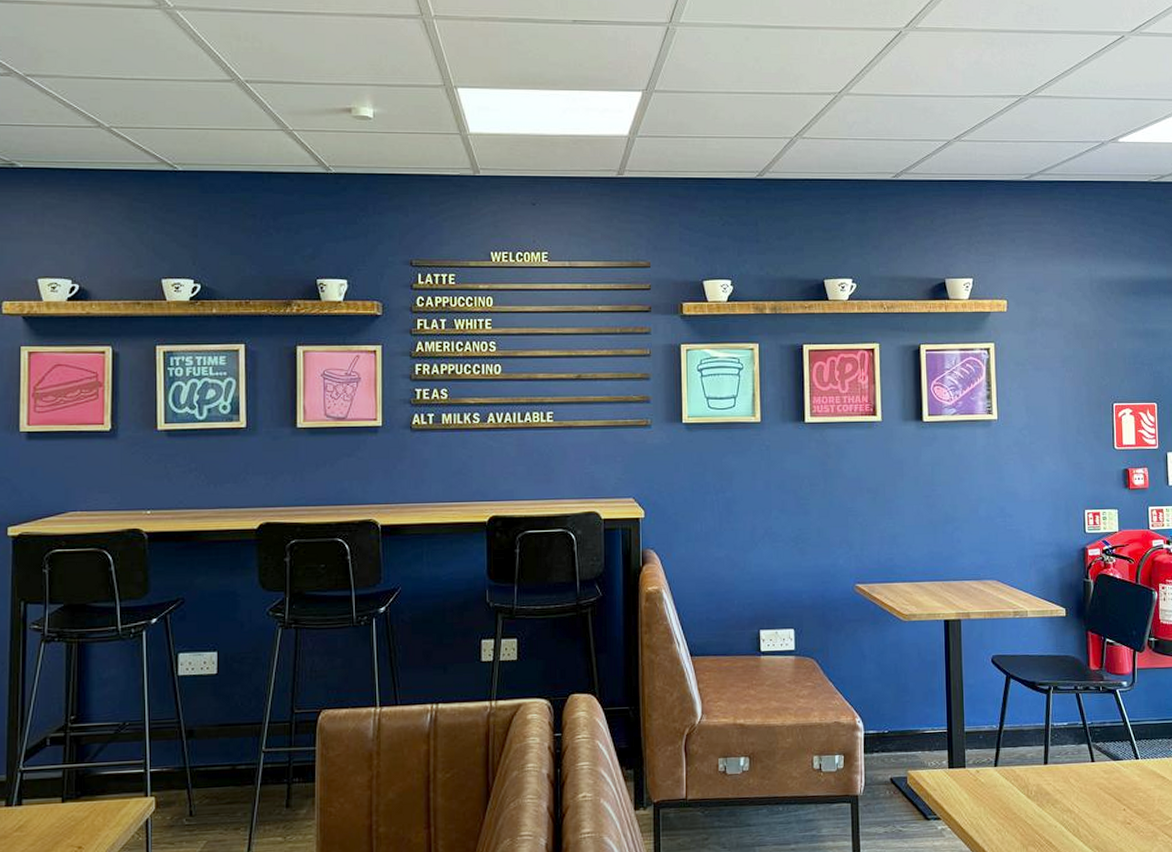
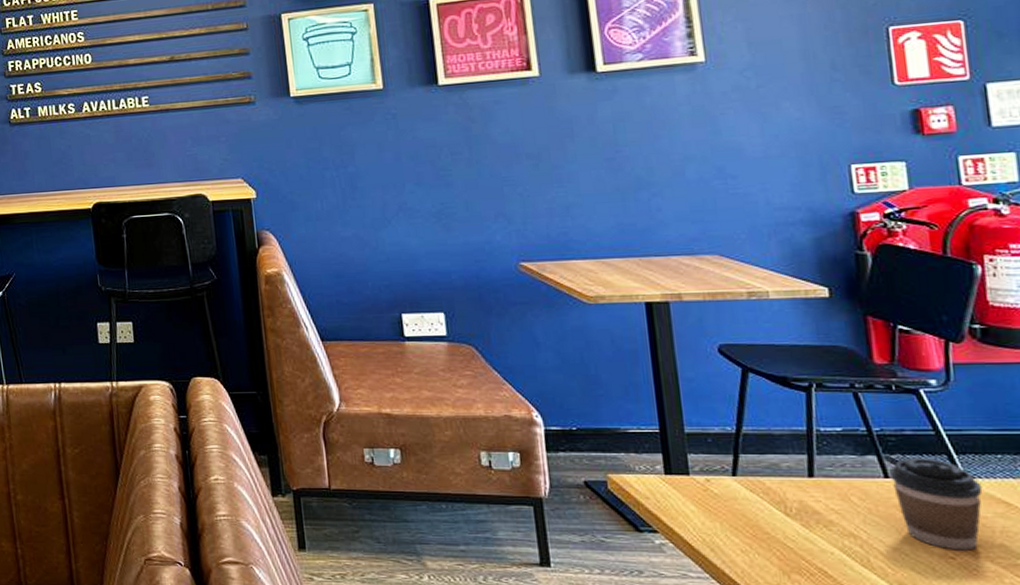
coffee cup: none [1095,744,1149,817] -> present [889,457,983,551]

